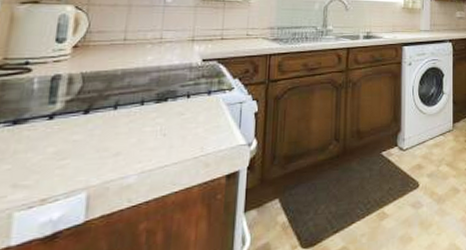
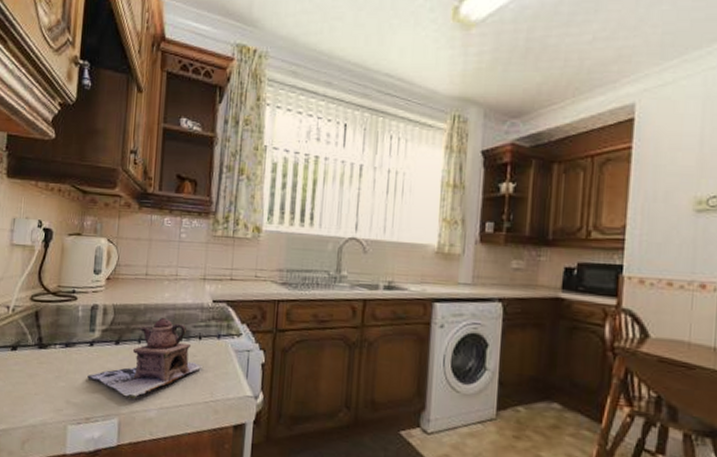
teapot: none [44,81,193,169] -> present [87,318,204,399]

